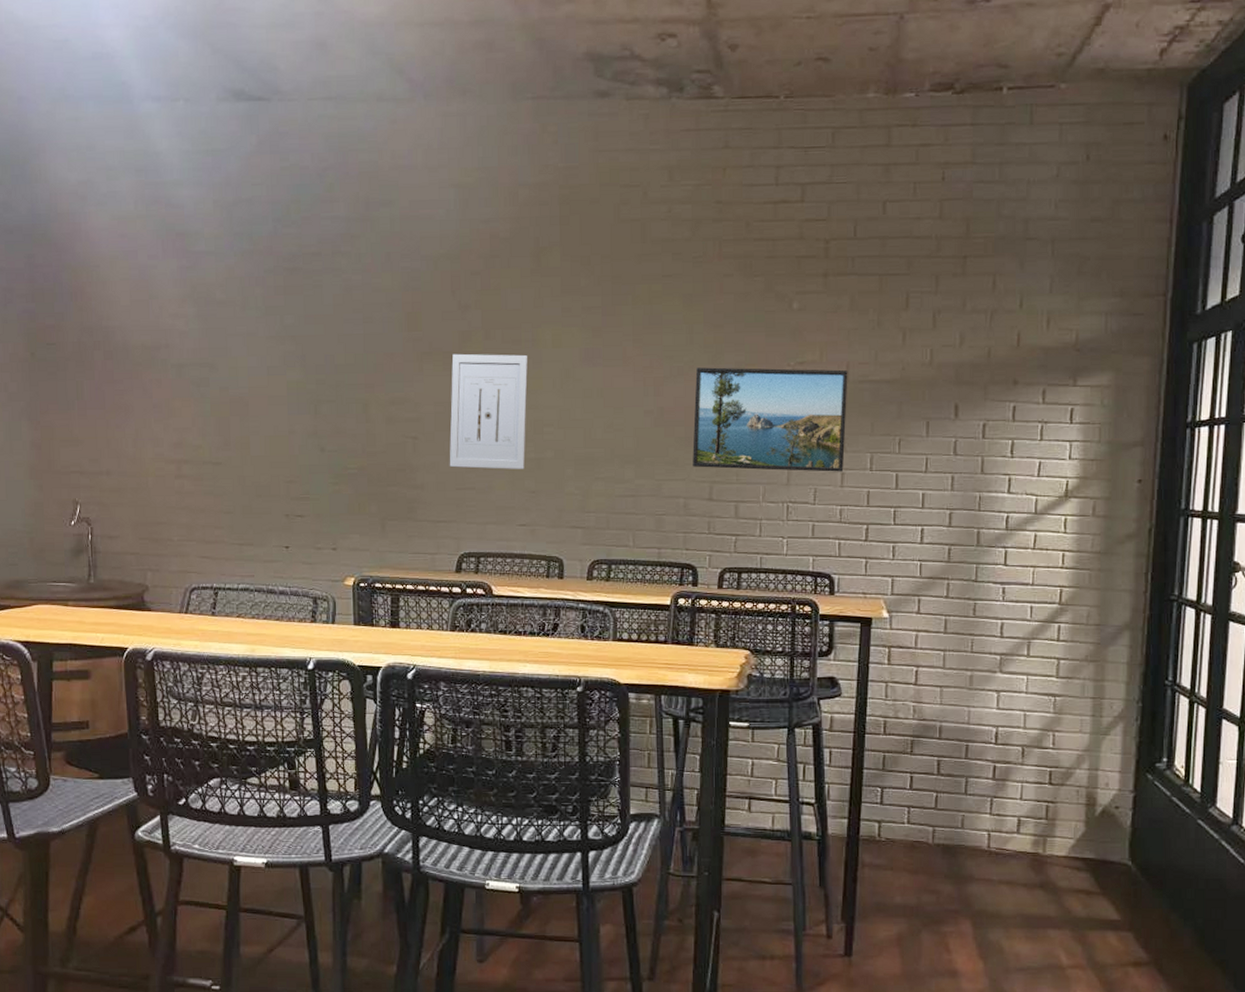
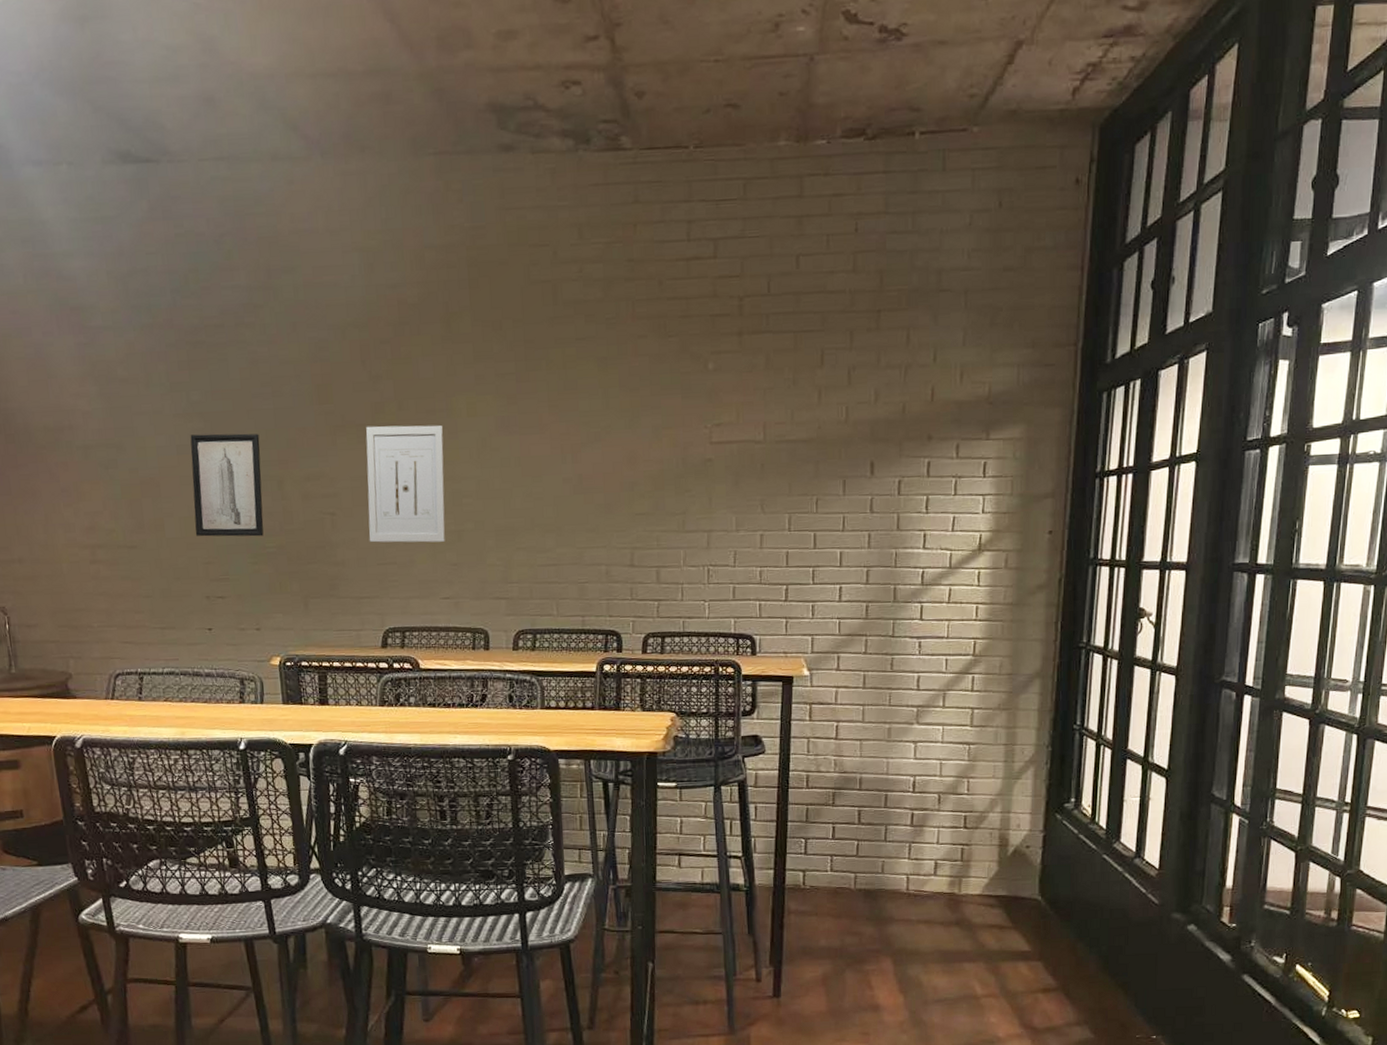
wall art: none [279,356,348,458] -> present [190,433,264,537]
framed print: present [692,367,848,472] -> none [612,430,765,534]

